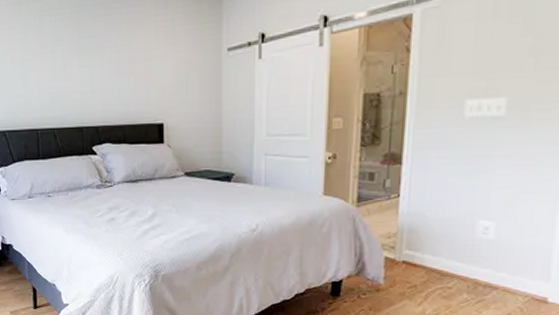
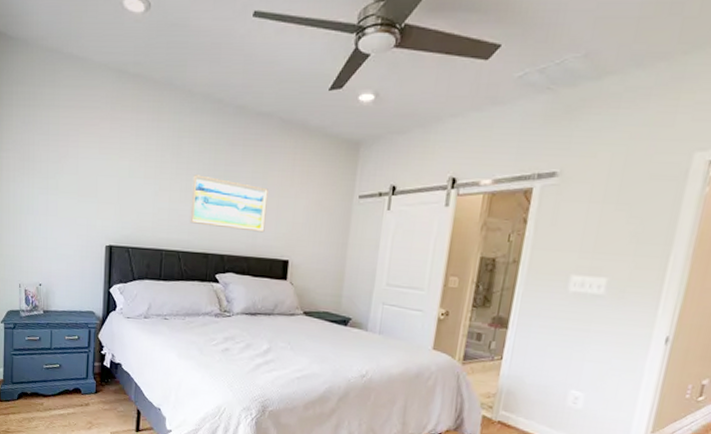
wall art: none [58,51,136,100] -> present [190,175,268,233]

